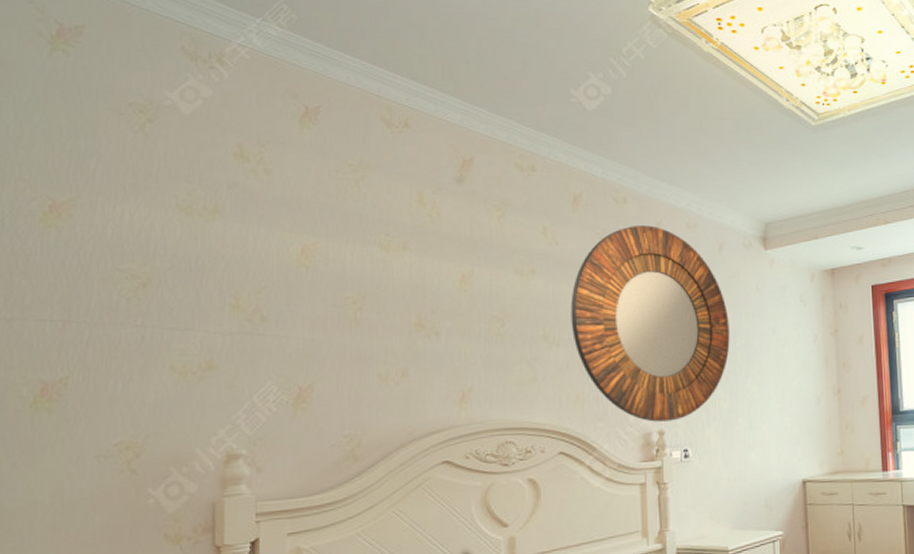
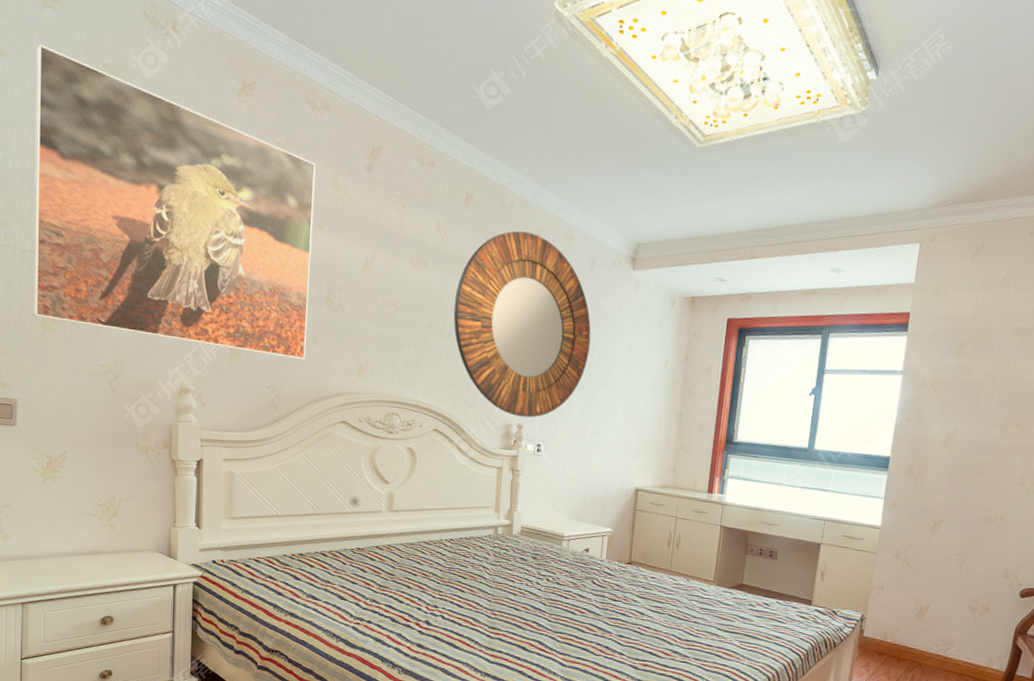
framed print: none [19,89,396,398] -> present [32,44,316,360]

